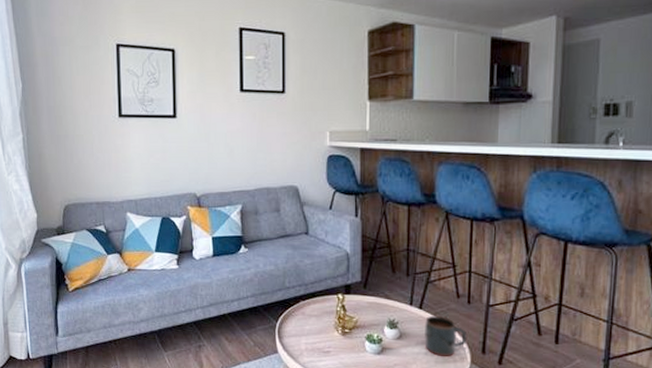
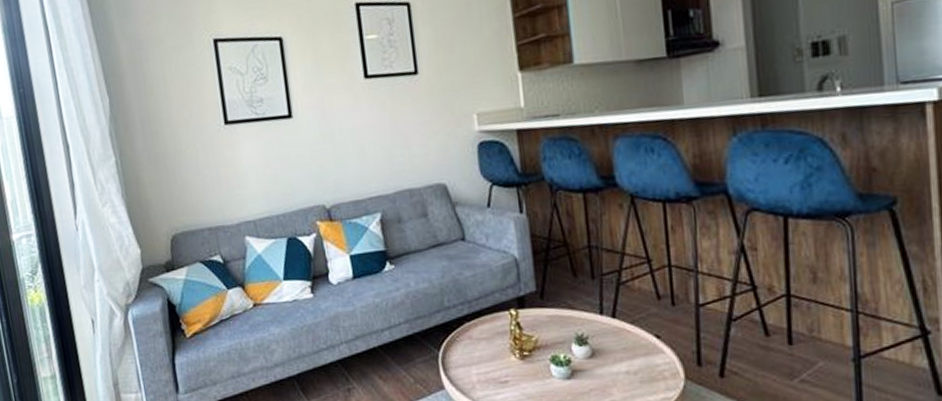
mug: present [423,315,468,358] -> none [621,323,677,375]

